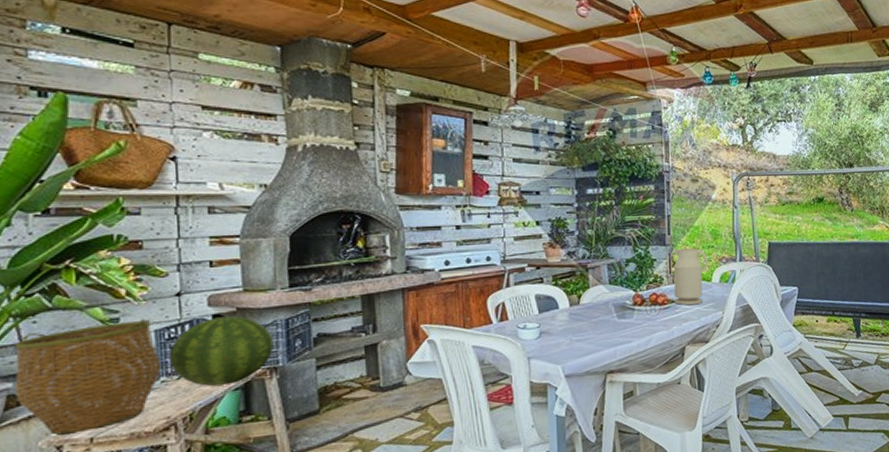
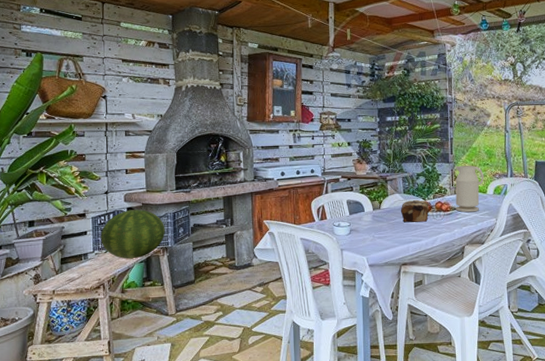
basket: present [14,321,161,436] -> none [10,211,96,287]
bread loaf: none [605,291,642,321] -> present [400,199,429,223]

